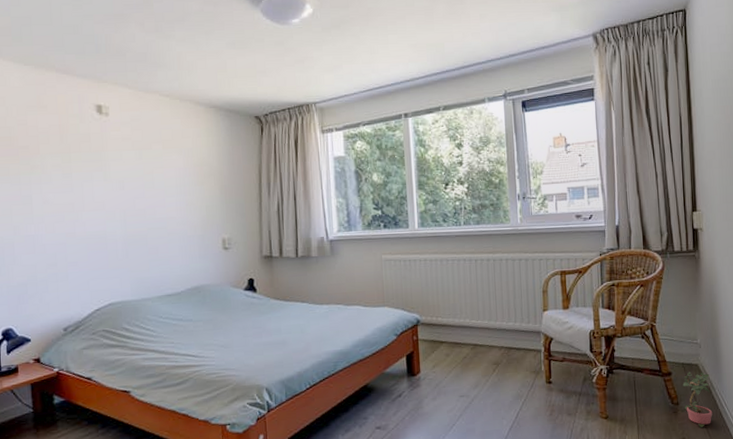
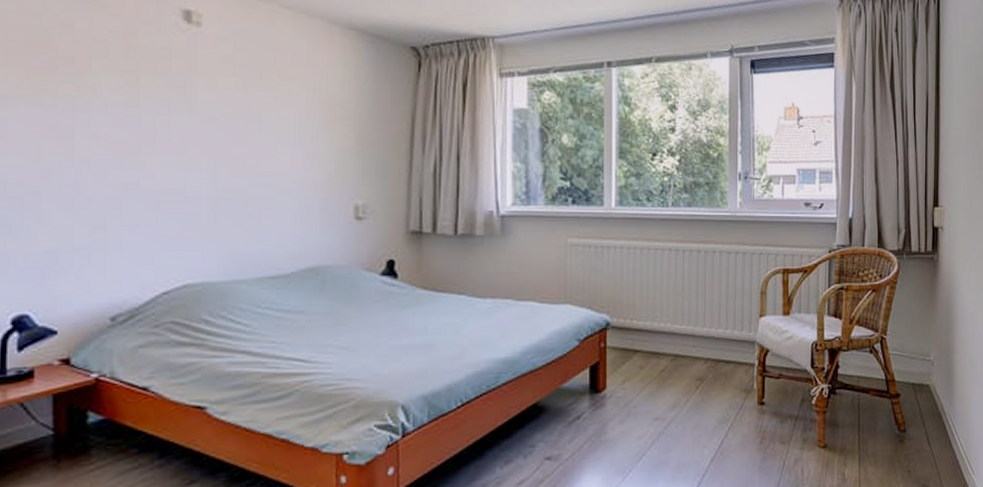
potted plant: present [682,371,713,427] -> none [911,393,942,459]

